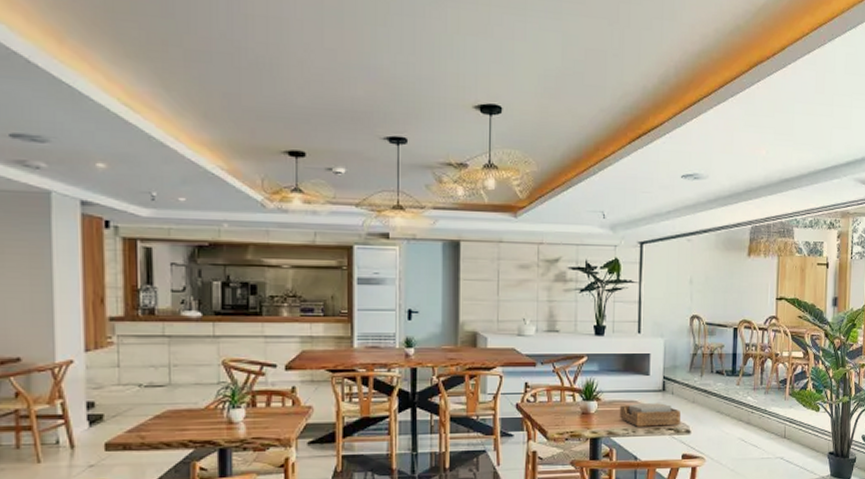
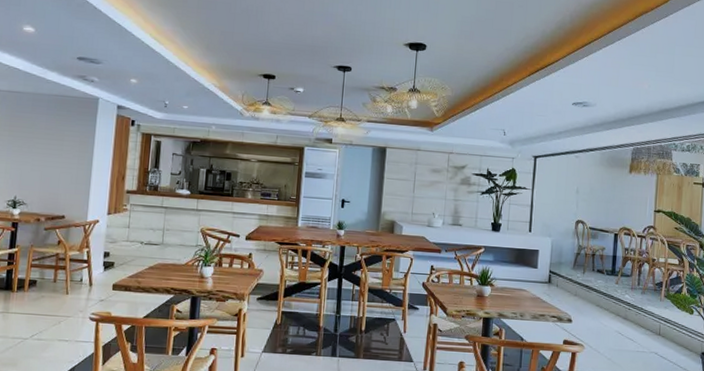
napkin holder: present [619,403,681,427] -> none [509,292,564,315]

